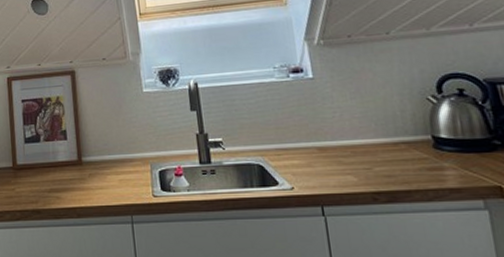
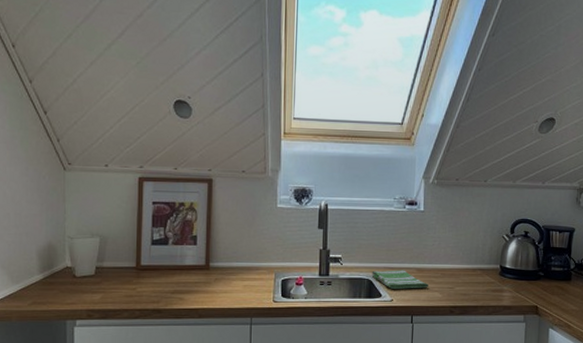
dish towel: none [261,150,337,174] -> present [371,270,428,289]

